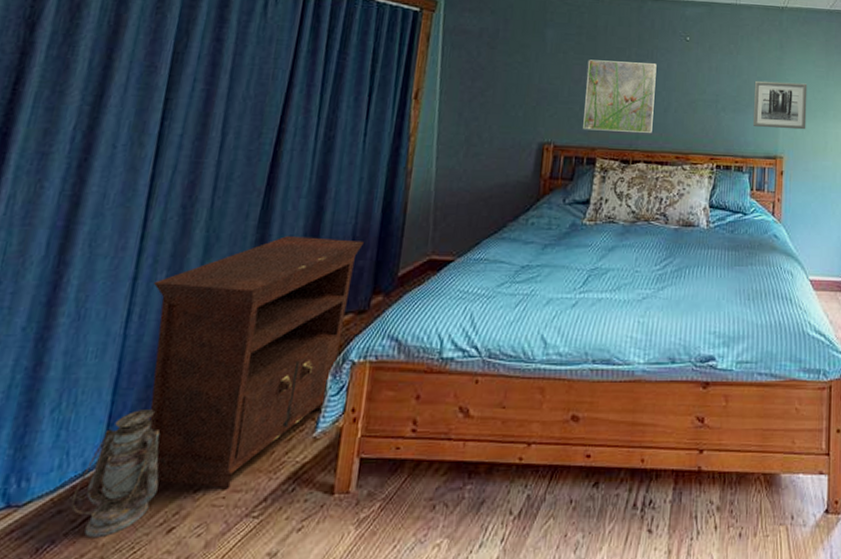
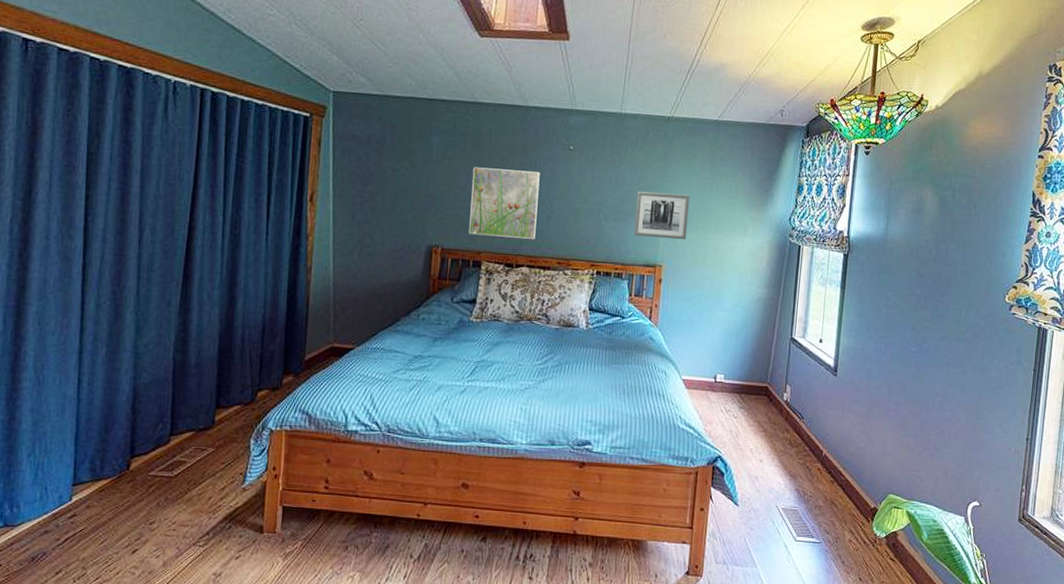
lantern: present [70,409,161,539] -> none [54,458,121,554]
nightstand: present [143,236,365,488] -> none [96,322,274,523]

